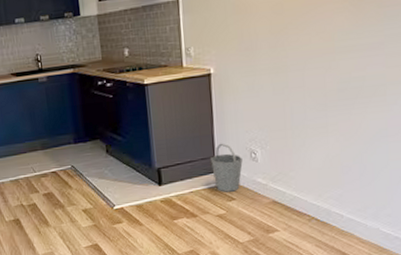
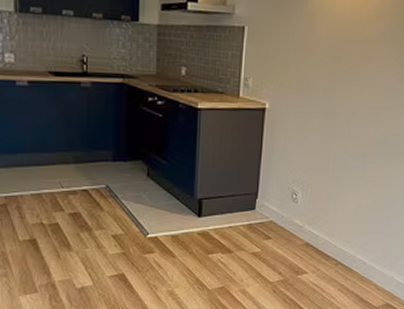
bucket: present [211,143,243,192] -> none [253,180,284,230]

